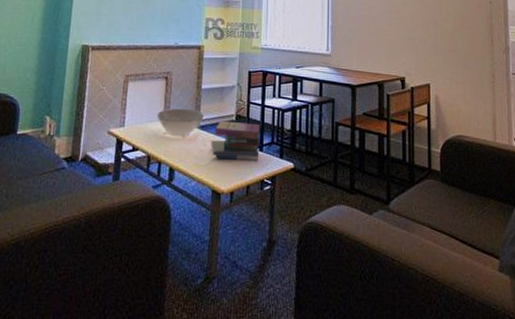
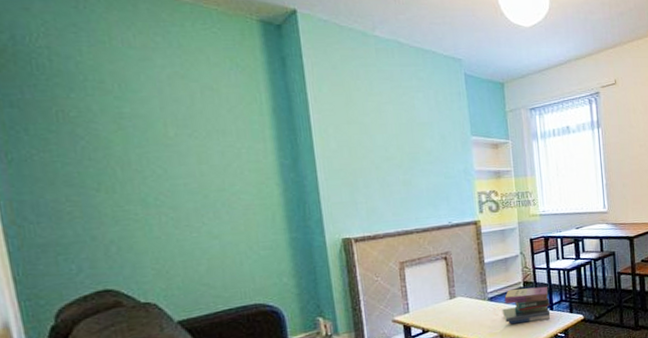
bowl: present [157,108,204,137] -> none [442,284,491,313]

